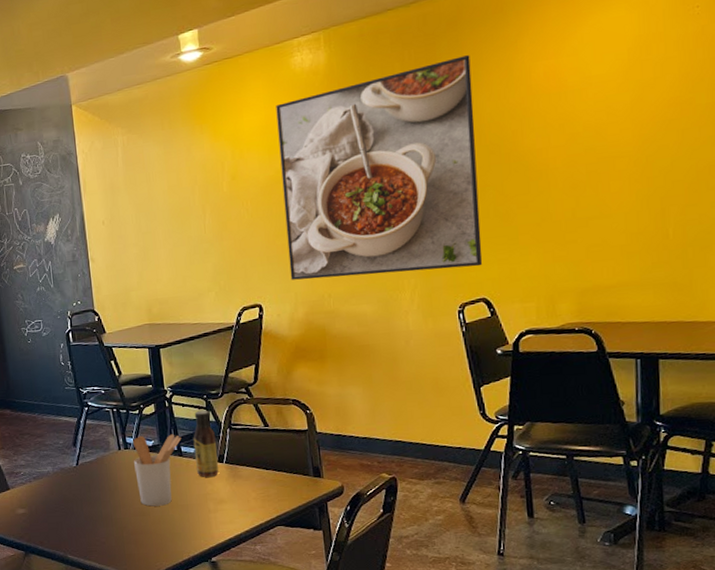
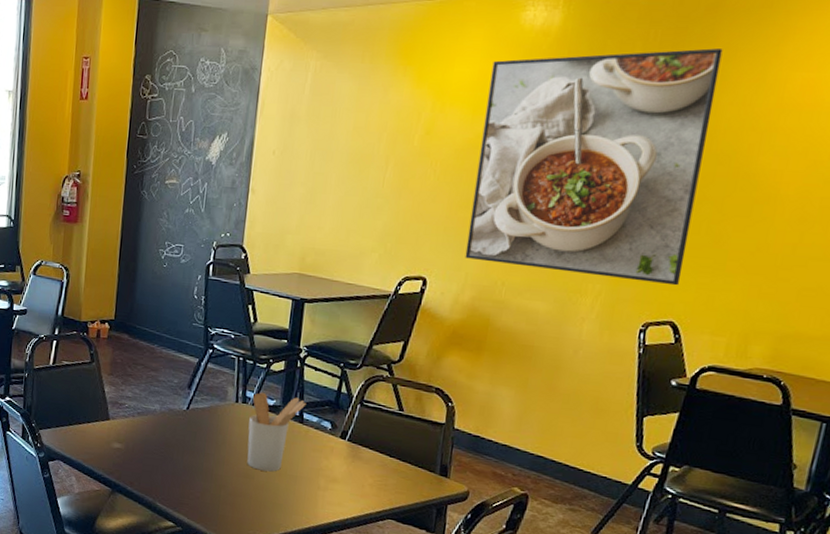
sauce bottle: present [193,410,219,477] -> none [314,378,344,453]

